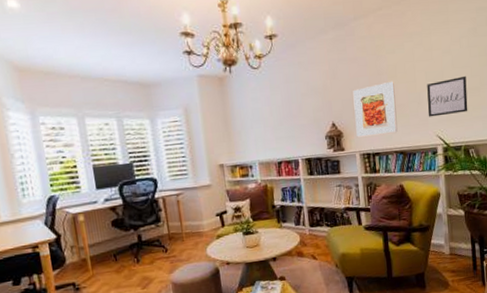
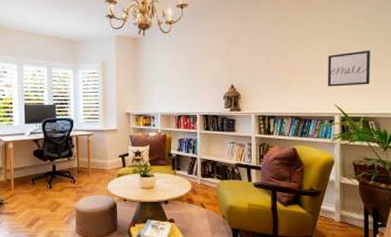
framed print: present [353,81,398,137] -> none [253,50,295,100]

